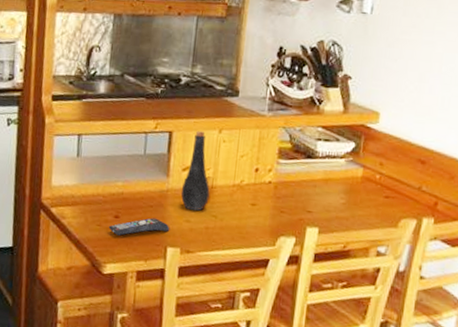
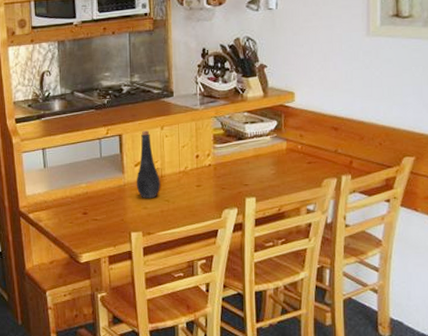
remote control: present [108,218,170,236] -> none [79,210,131,229]

